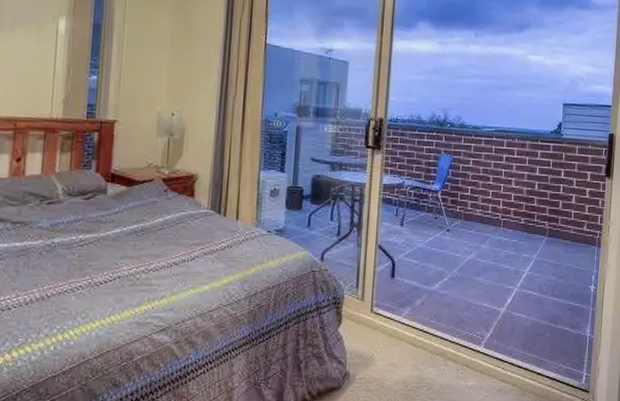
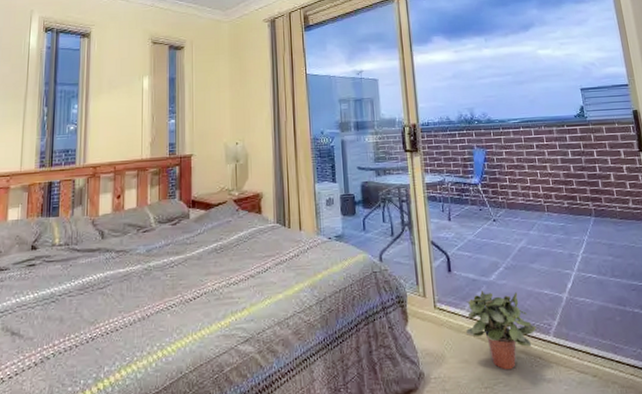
potted plant: none [399,298,469,376] -> present [466,290,537,370]

